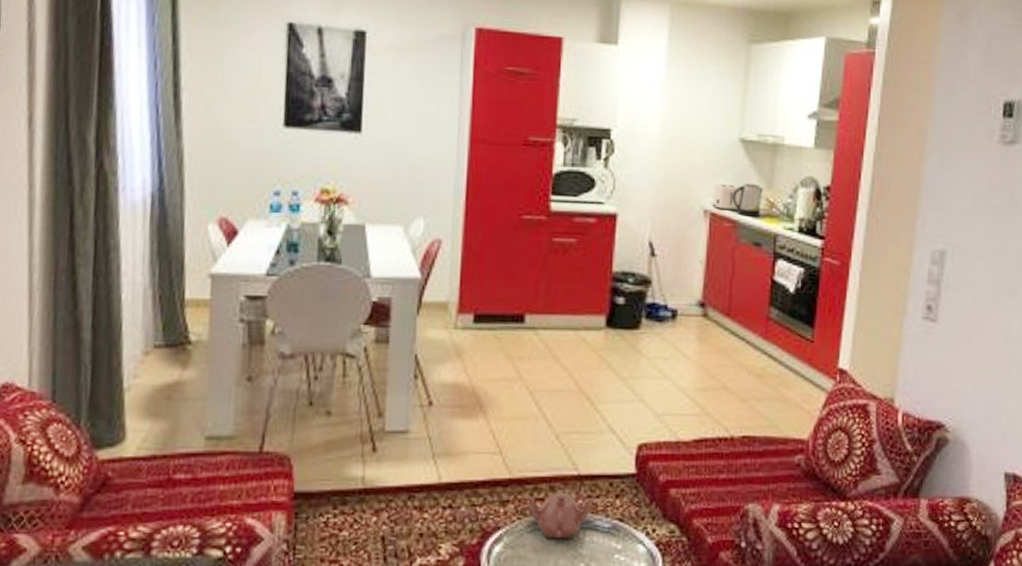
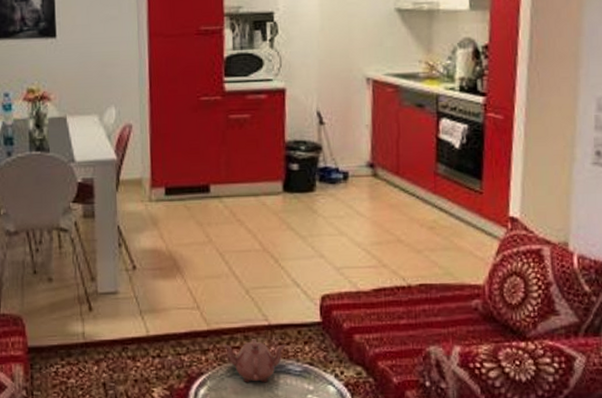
toaster: present [712,183,741,211] -> none [373,52,401,77]
kettle: present [732,183,764,217] -> none [392,49,423,81]

